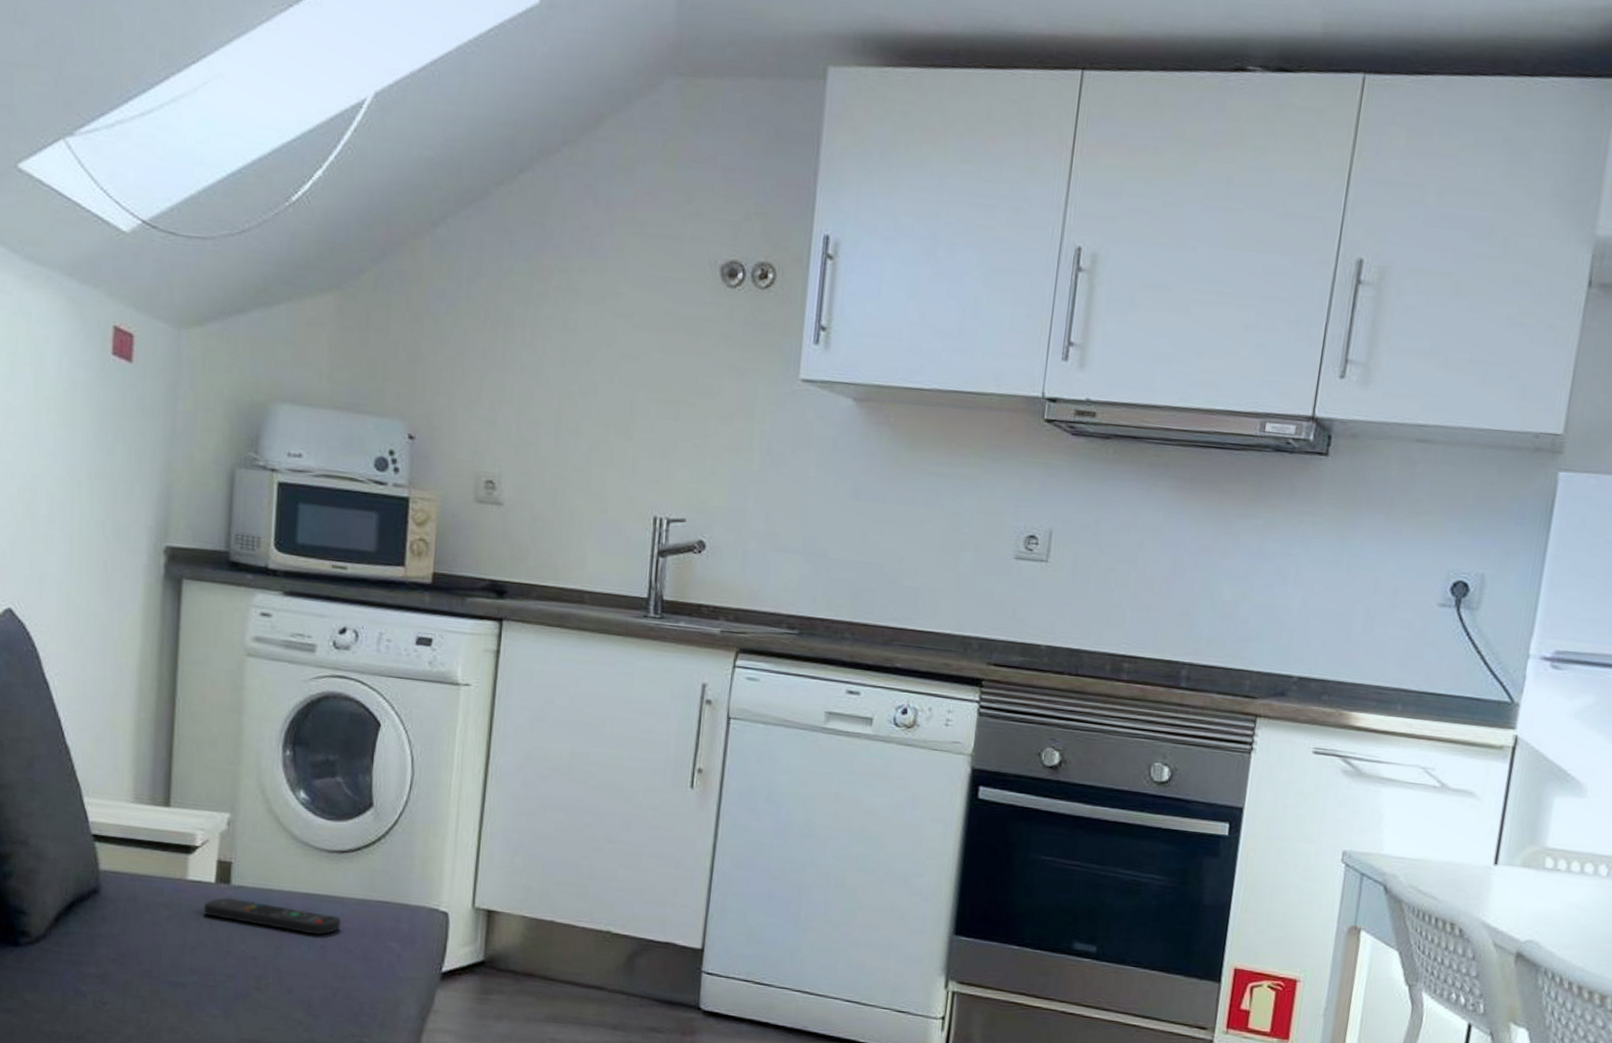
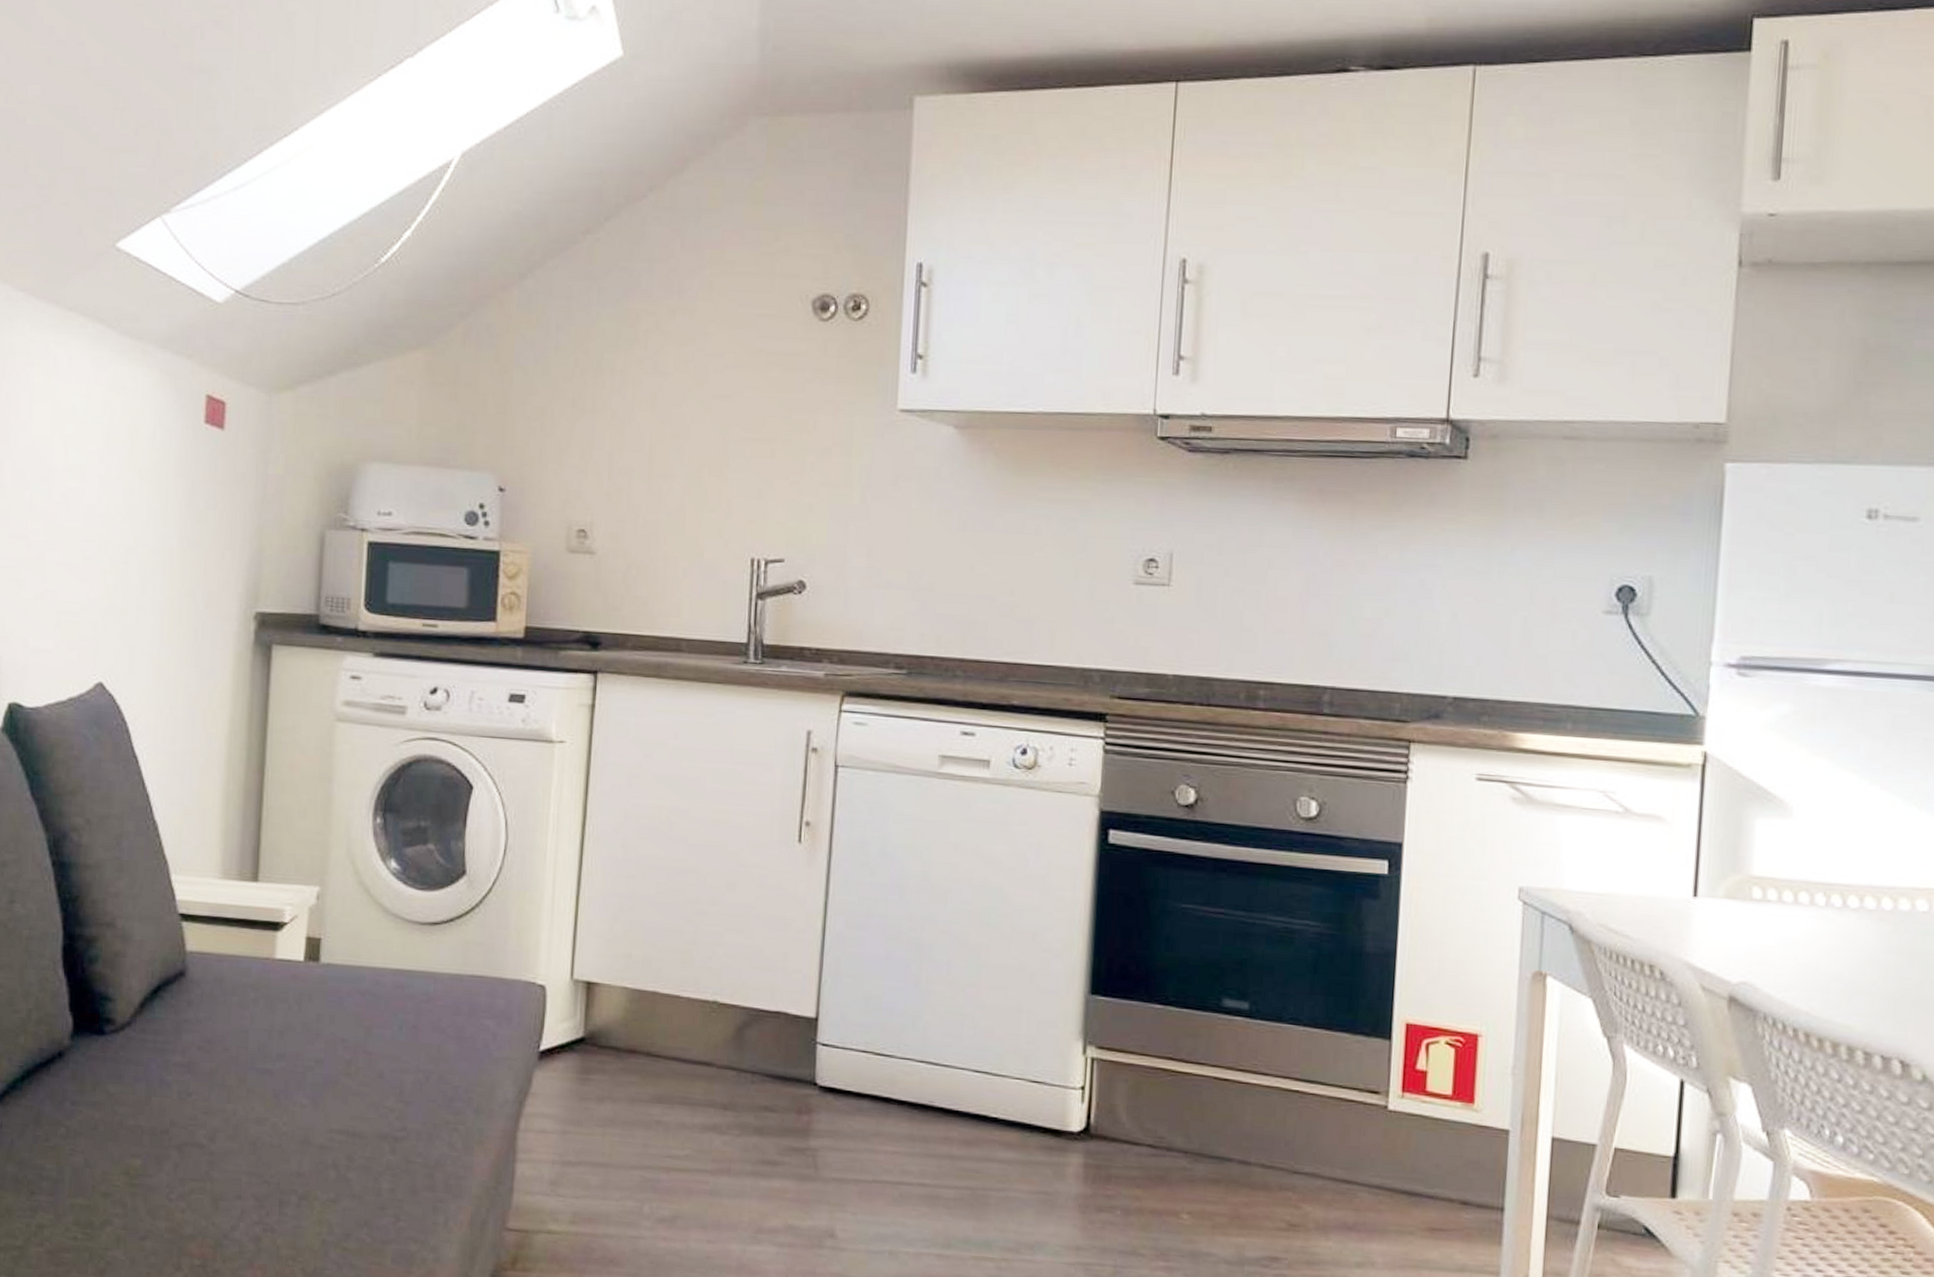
remote control: present [204,897,341,935] -> none [292,975,433,1014]

